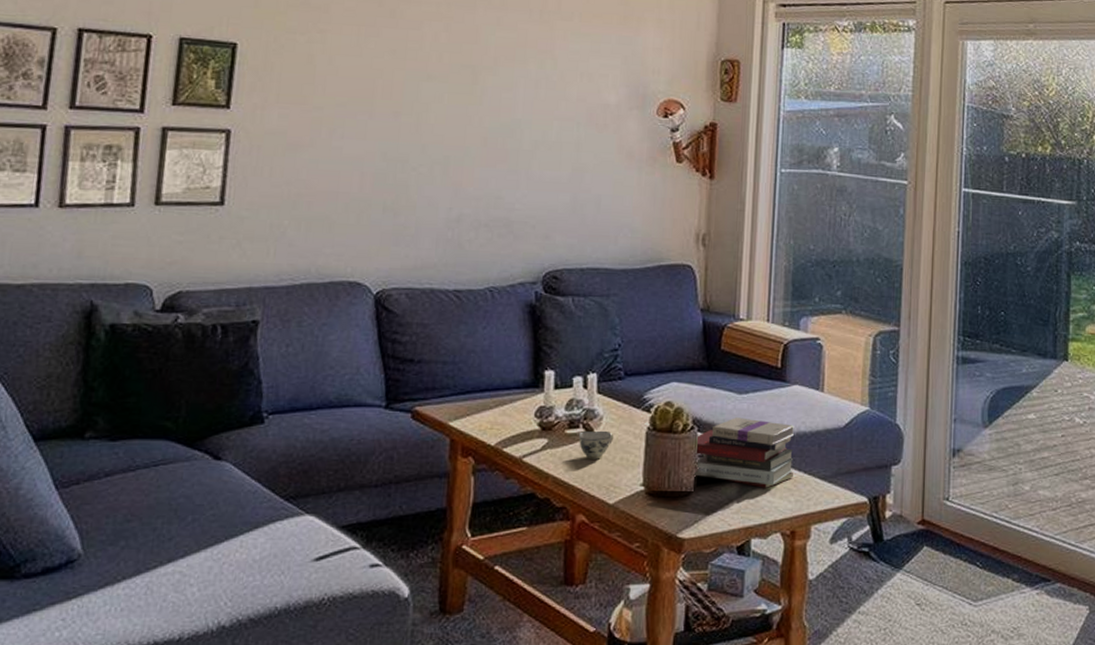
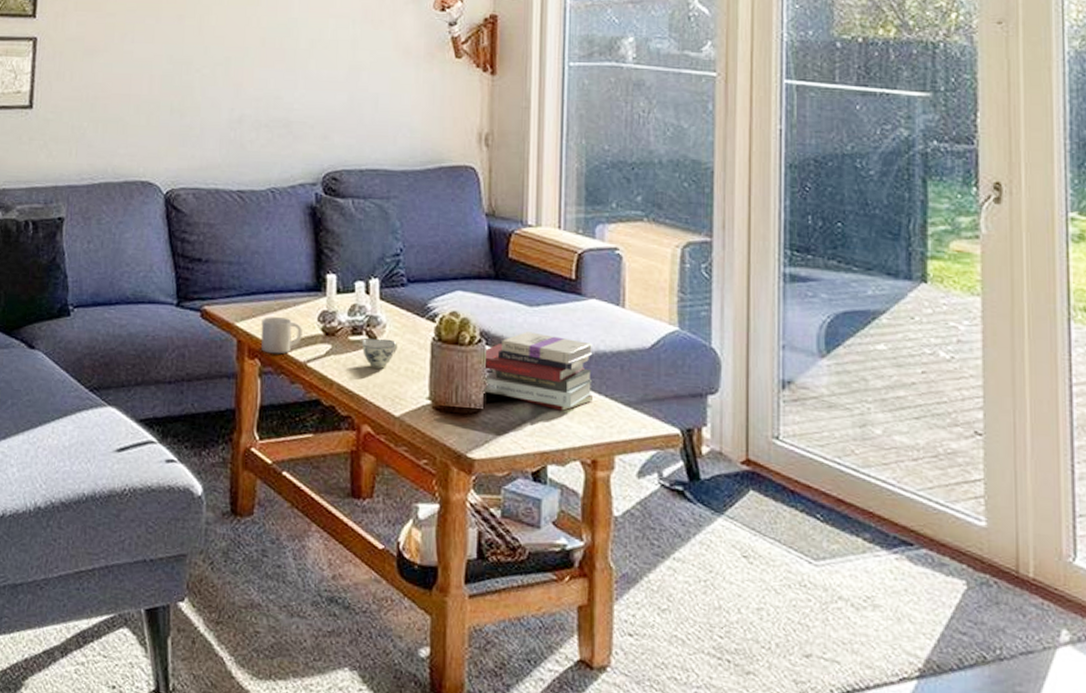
mug: none [474,415,519,451] -> present [260,317,302,354]

